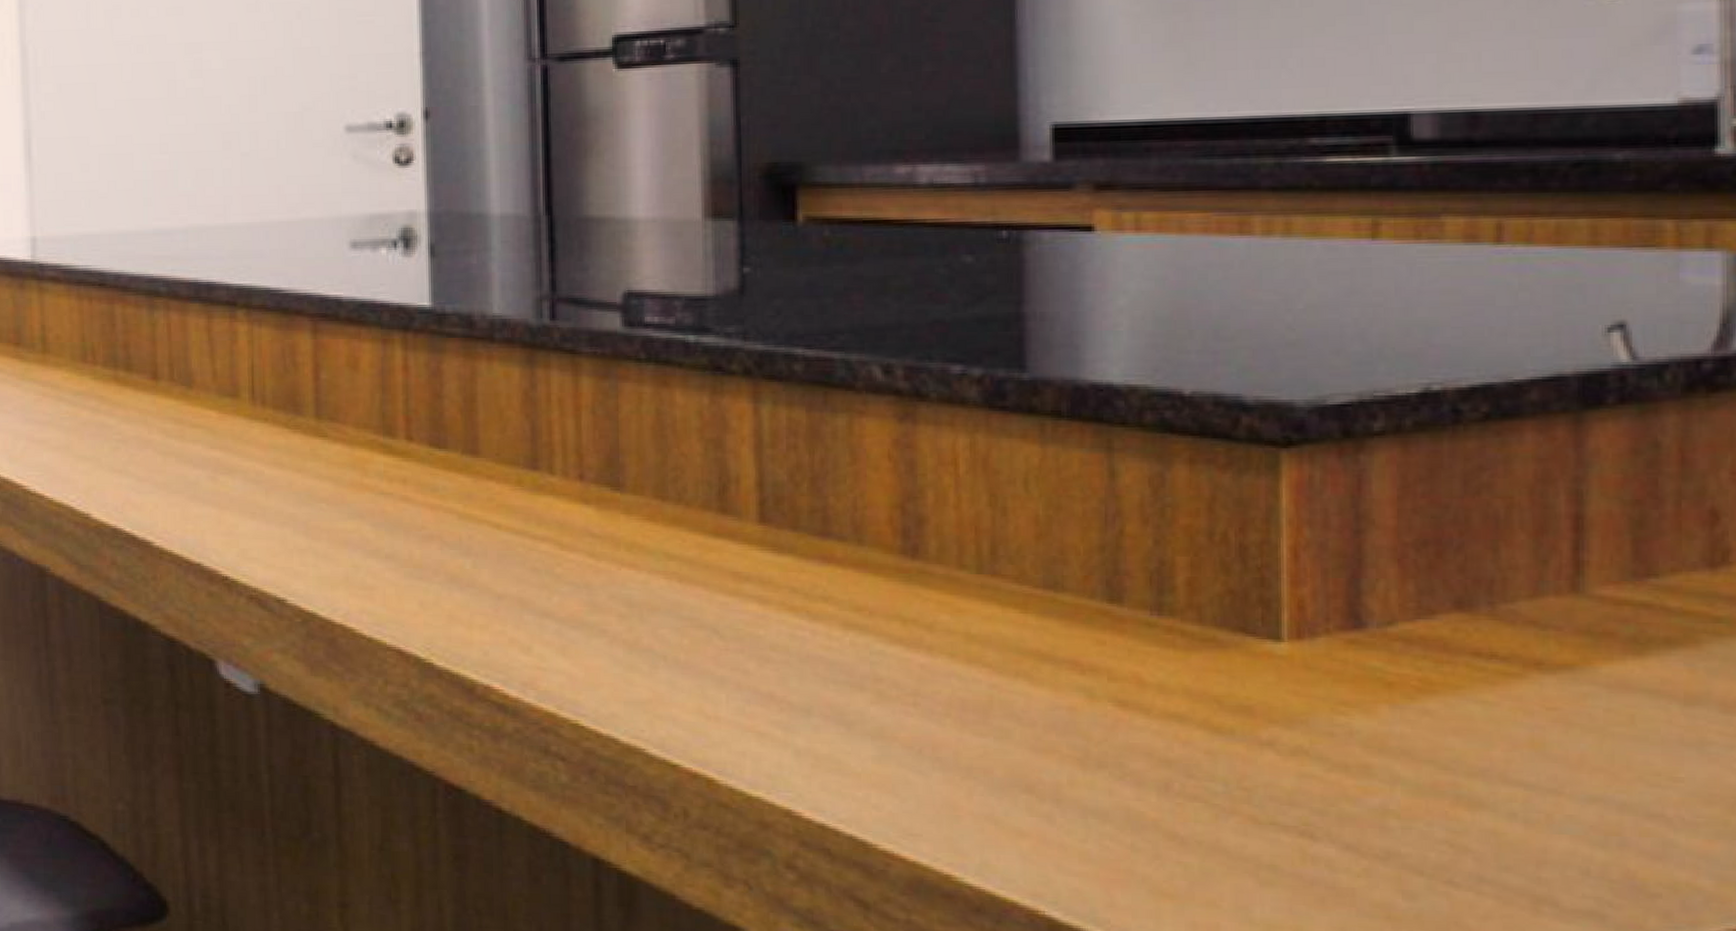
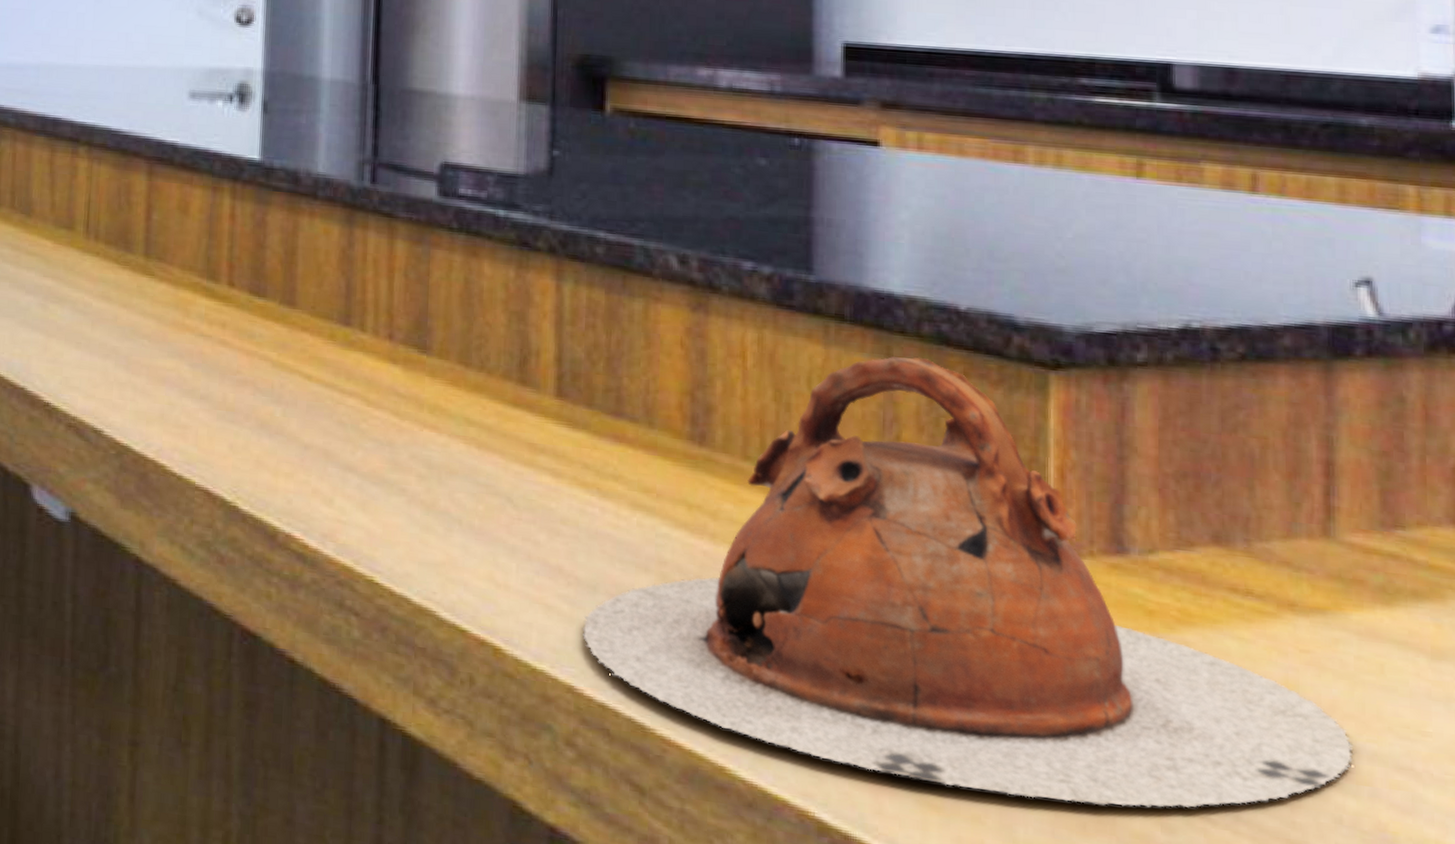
teapot: none [797,447,1602,878] -> present [582,356,1354,808]

